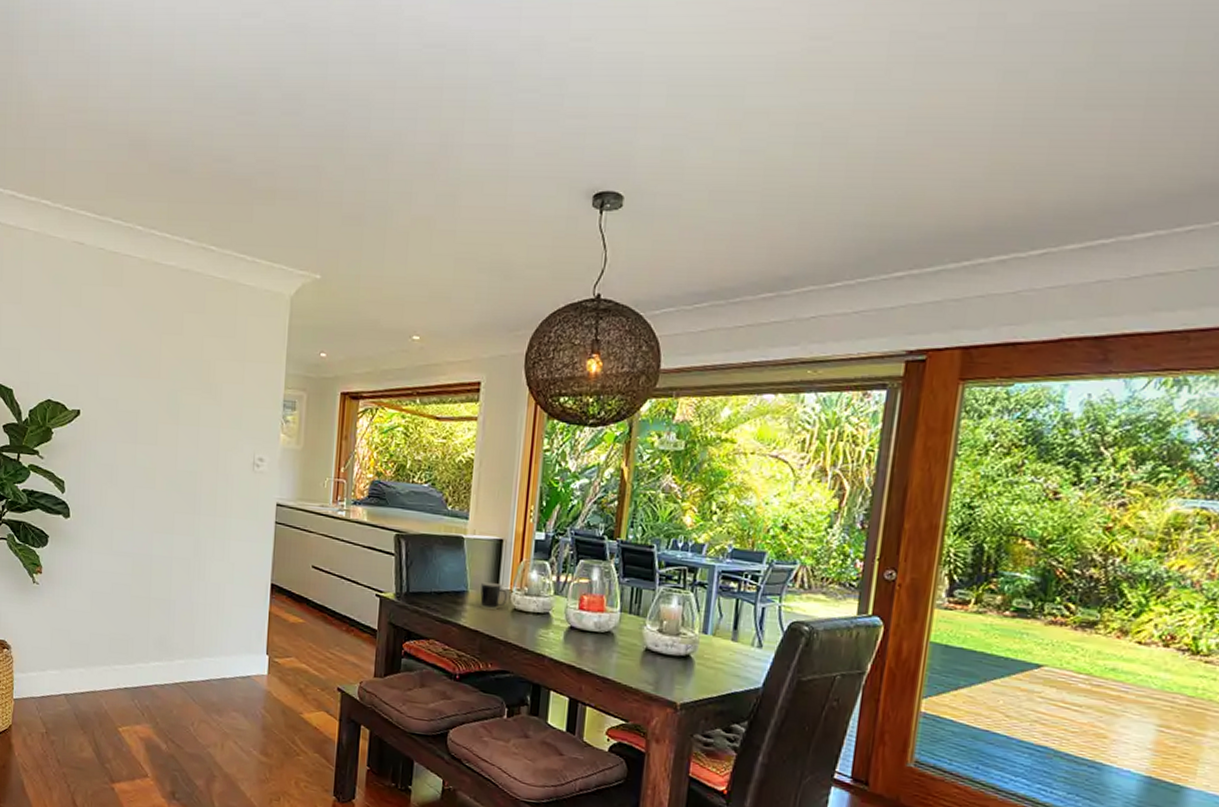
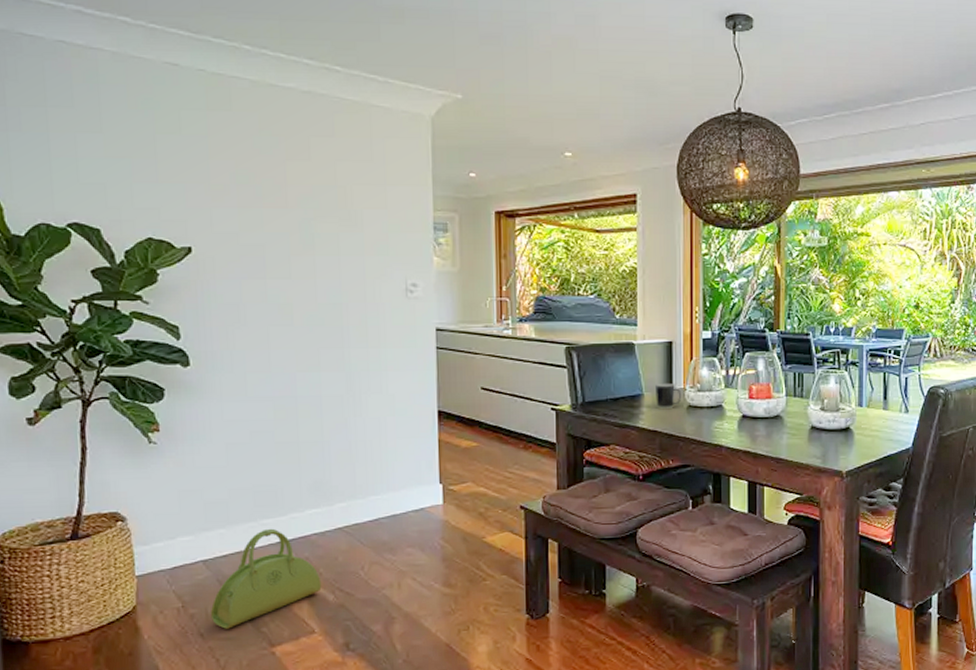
handbag: none [66,673,157,760] -> present [210,528,322,629]

